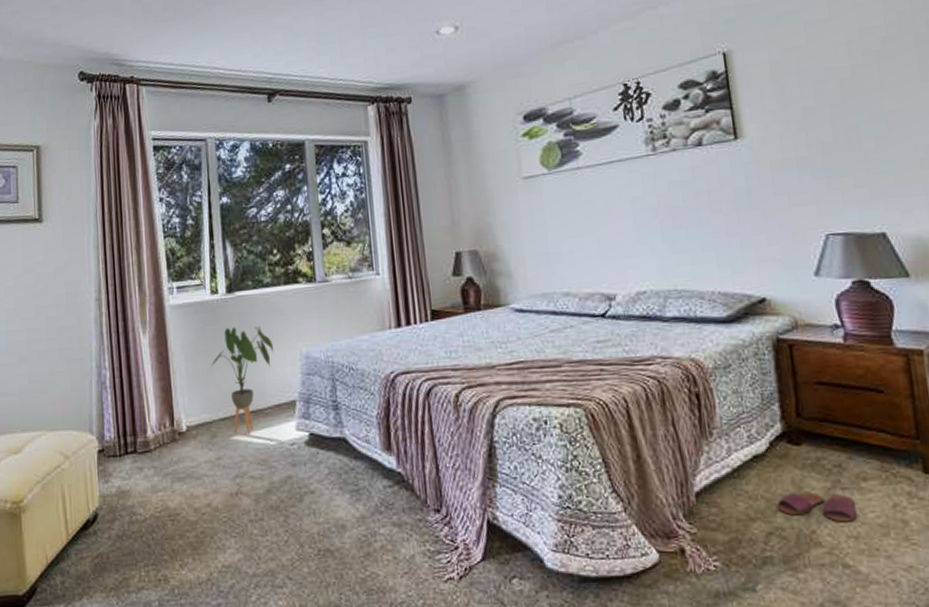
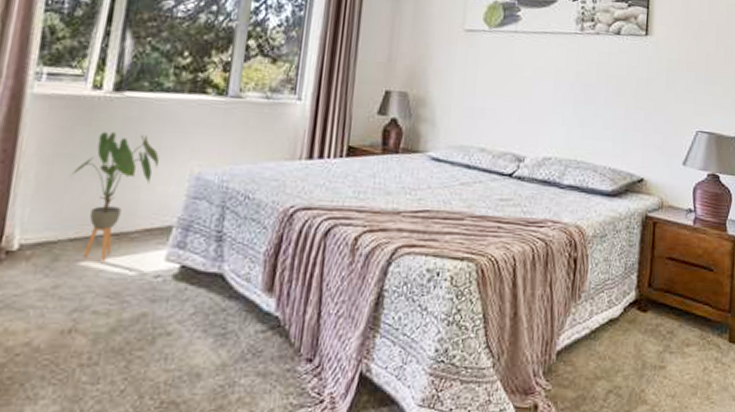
slippers: present [777,492,857,523] -> none [619,355,677,383]

